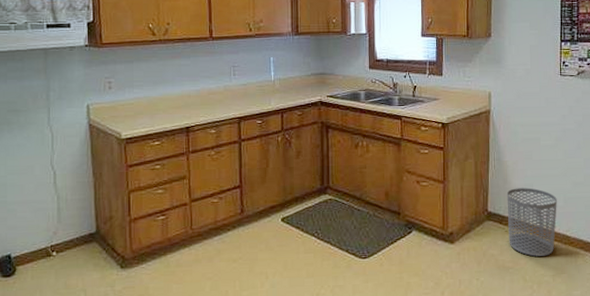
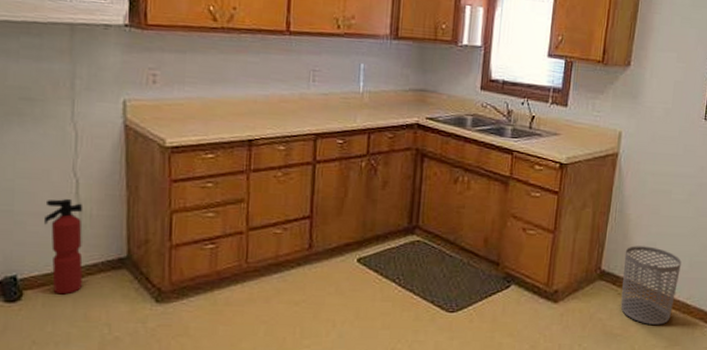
fire extinguisher: none [31,187,62,268] -> present [44,198,83,295]

